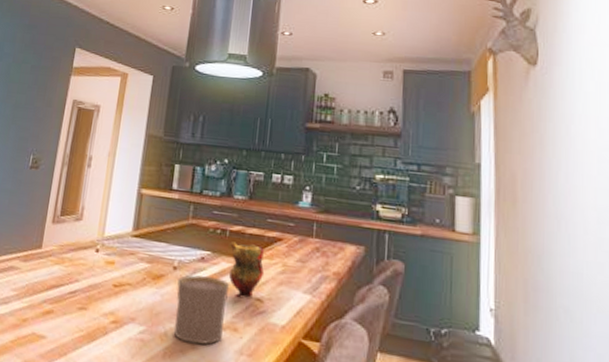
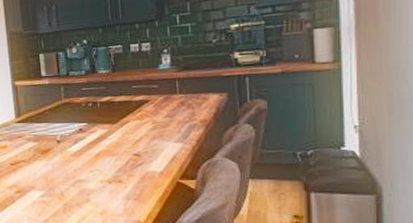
cup: present [174,275,230,345] -> none [63,143,110,198]
teapot: present [228,241,265,300] -> none [102,110,138,156]

